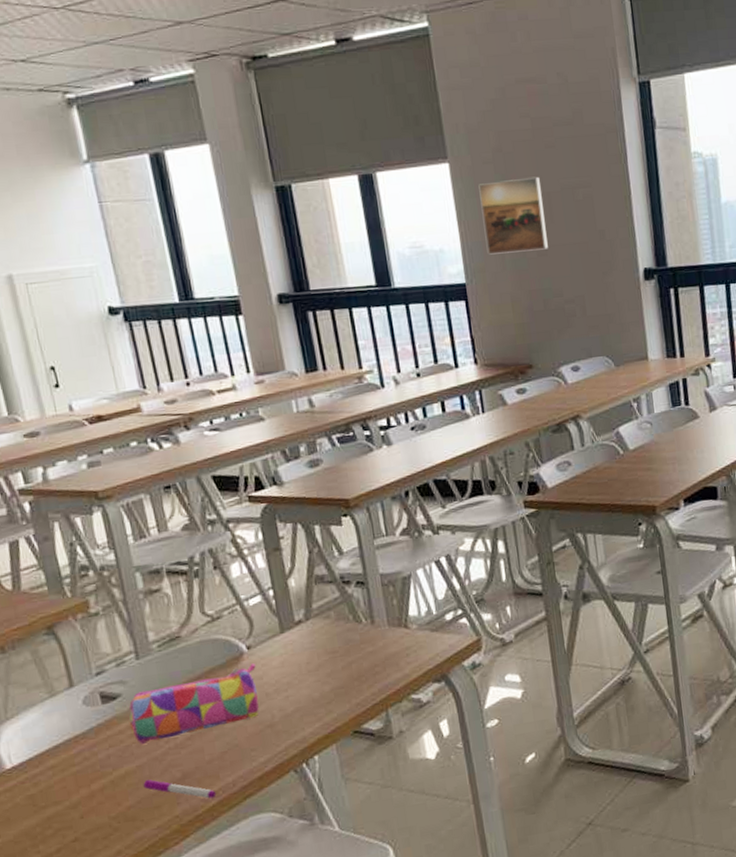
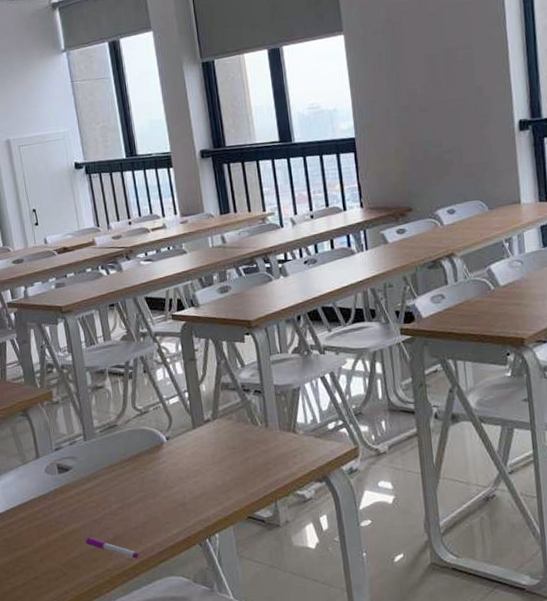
pencil case: present [129,663,259,745] -> none [77,452,174,509]
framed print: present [478,176,549,255] -> none [369,42,431,112]

